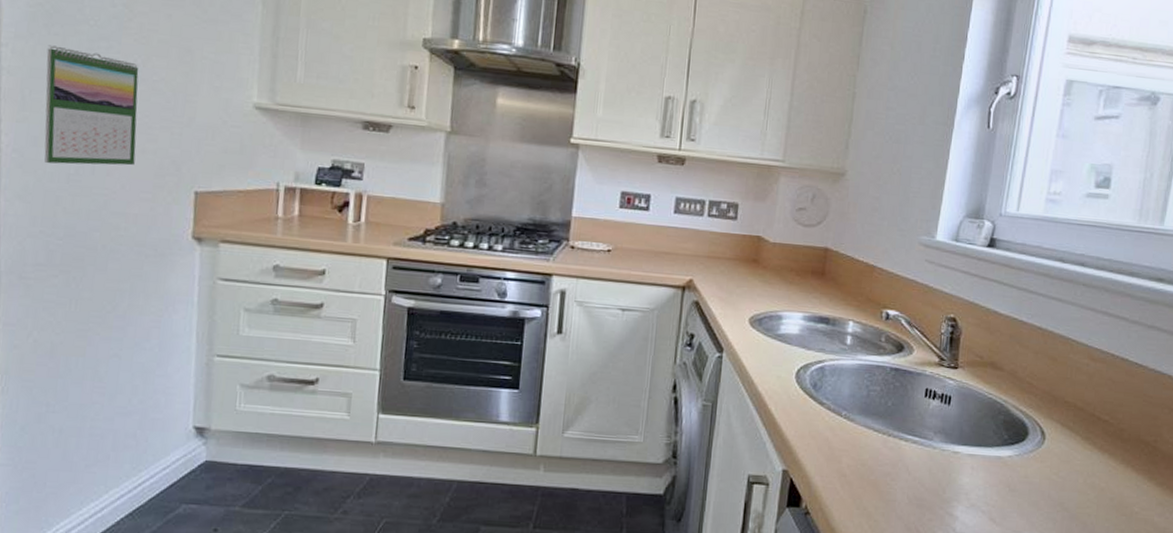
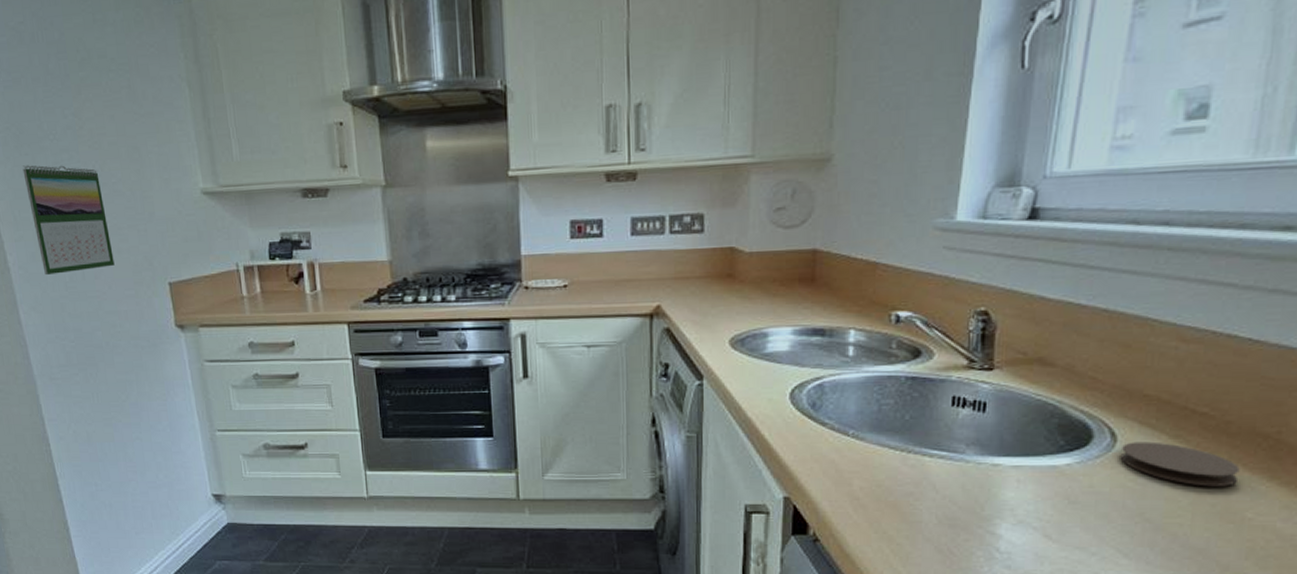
coaster: none [1047,440,1130,484] -> present [1120,441,1240,487]

